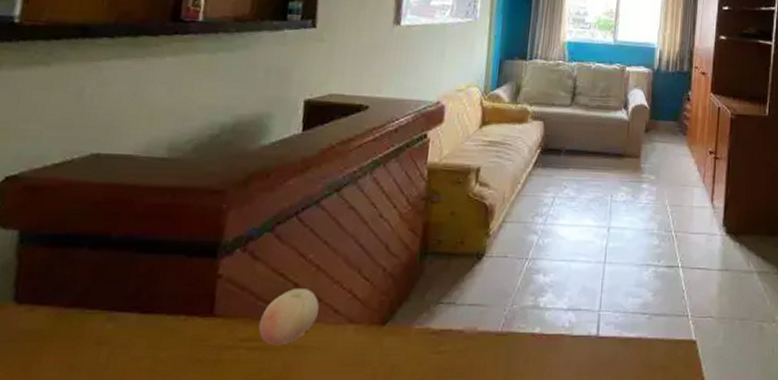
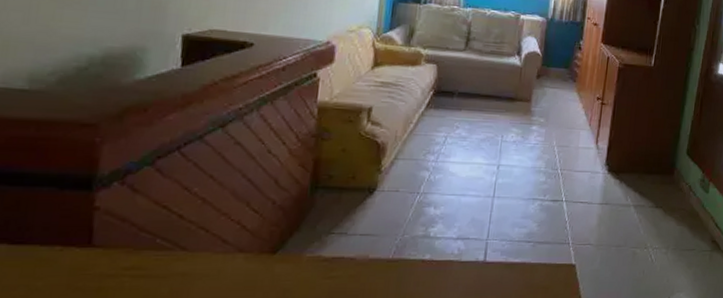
fruit: present [258,287,319,346] -> none [142,219,206,274]

